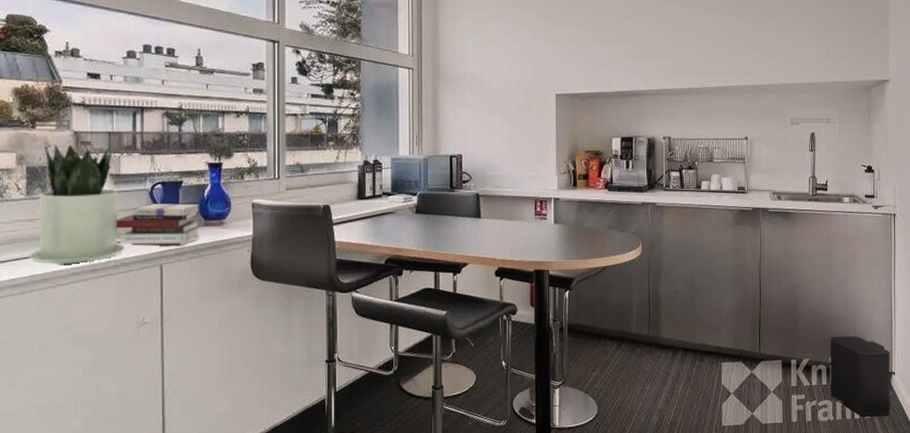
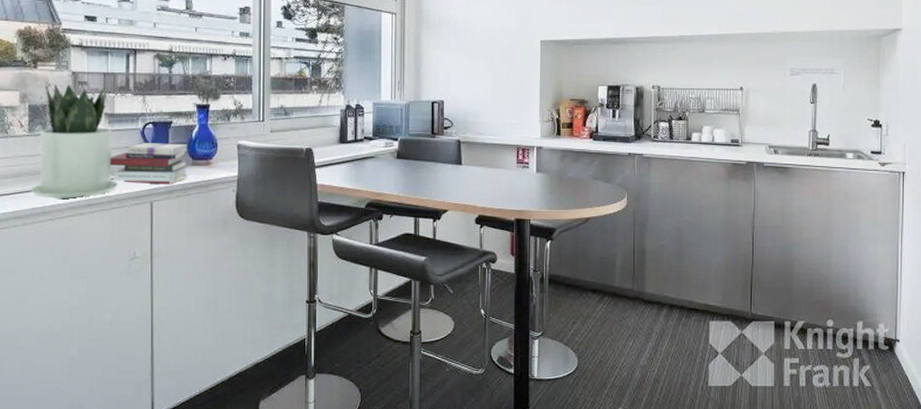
pedal bin: present [830,336,891,417] -> none [827,299,895,385]

